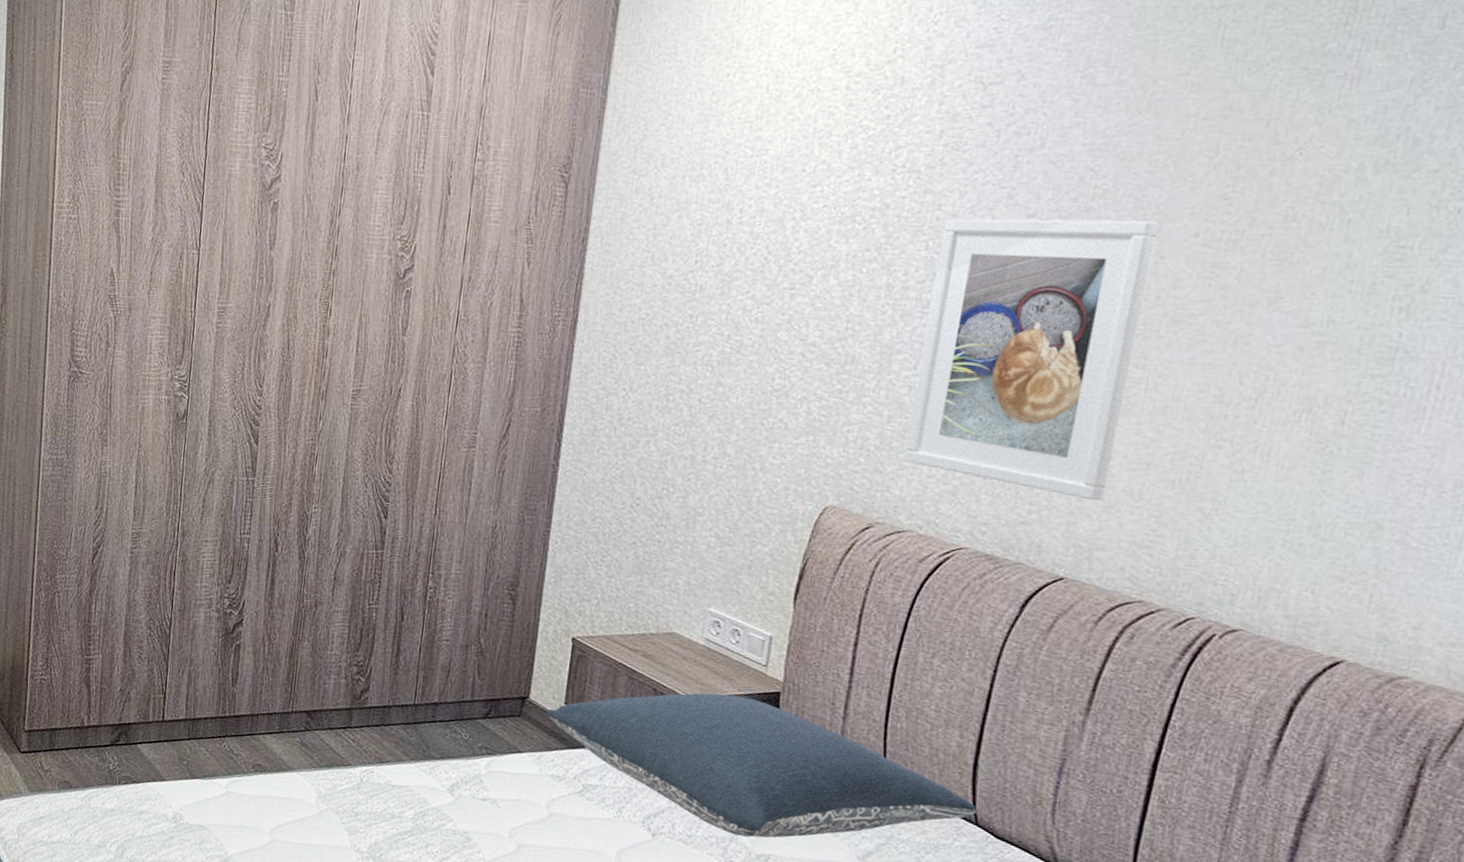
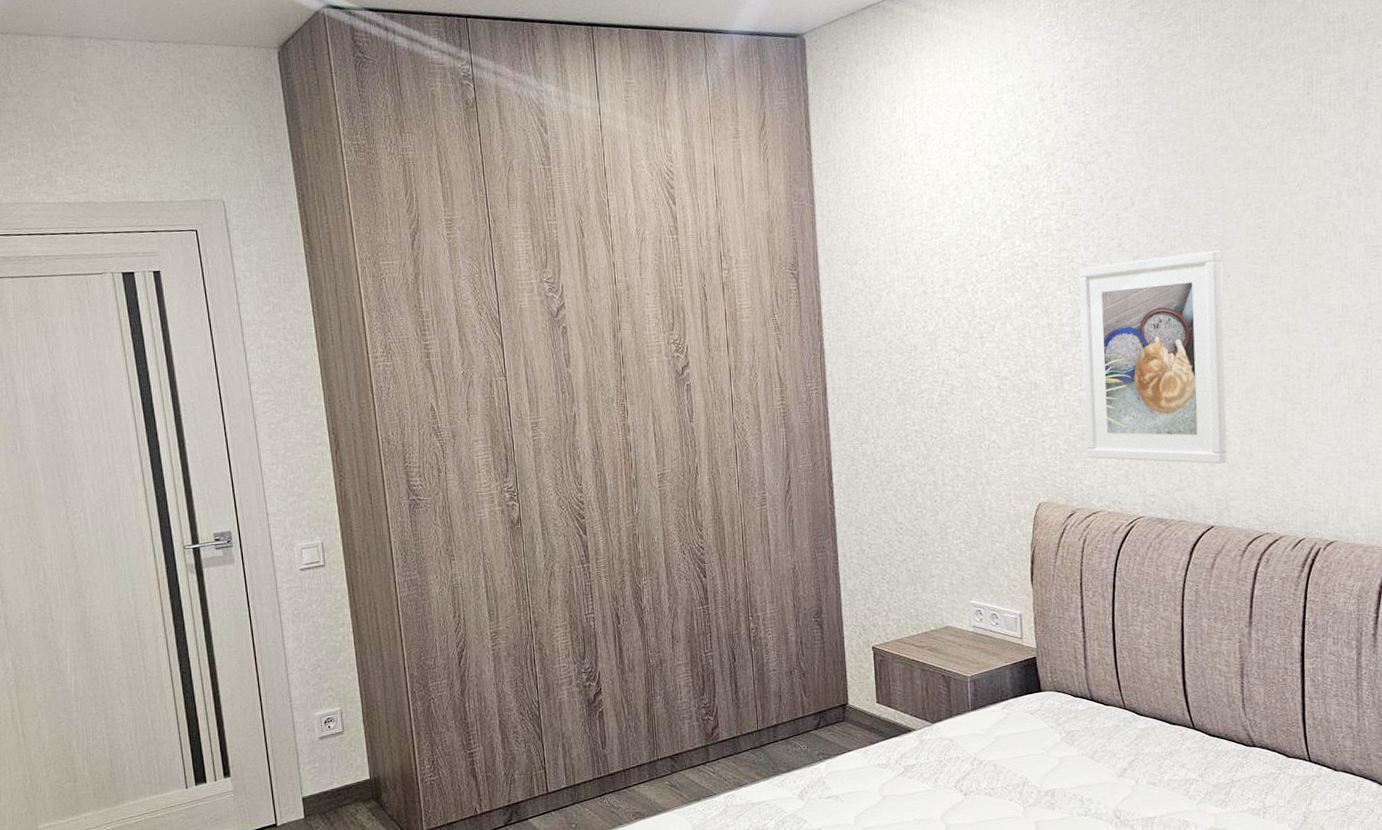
pillow: present [546,692,976,838] -> none [864,666,1192,780]

